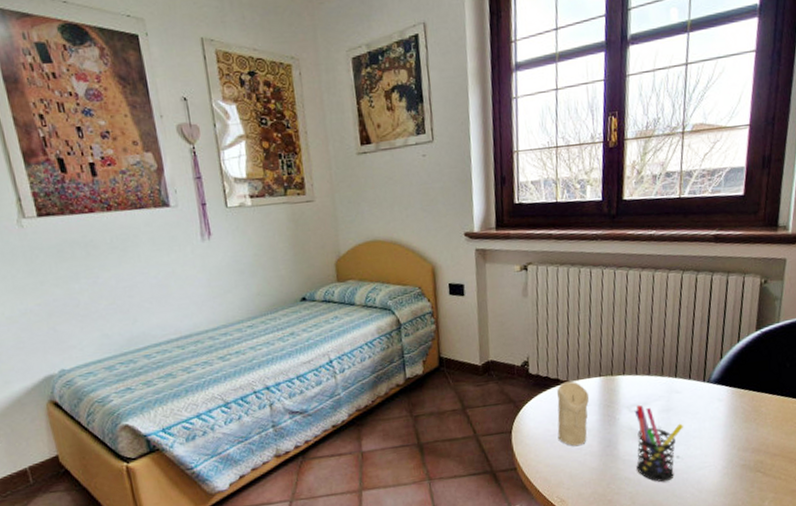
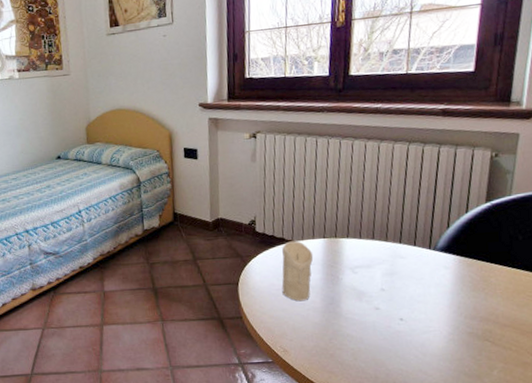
pen holder: present [634,404,684,483] -> none [357,267,408,342]

